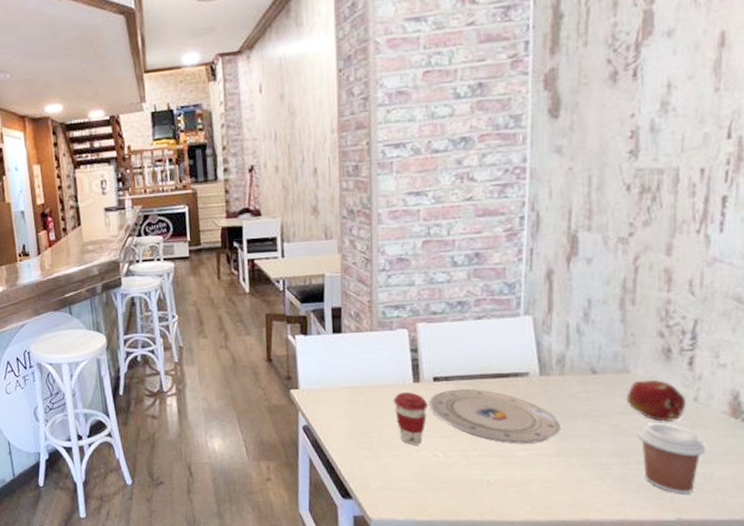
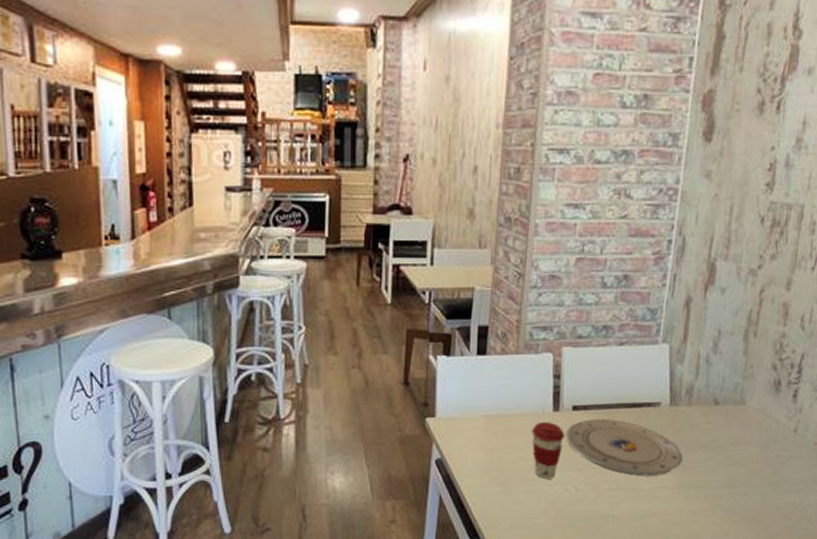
fruit: present [626,379,687,422] -> none [740,411,788,453]
coffee cup: present [636,423,707,494] -> none [745,454,799,523]

